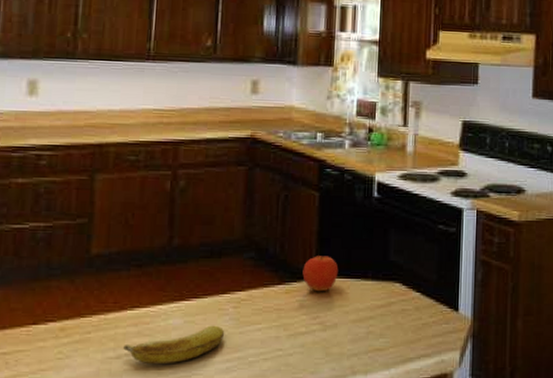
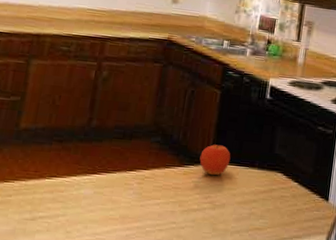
banana: present [123,325,225,365] -> none [38,197,128,228]

